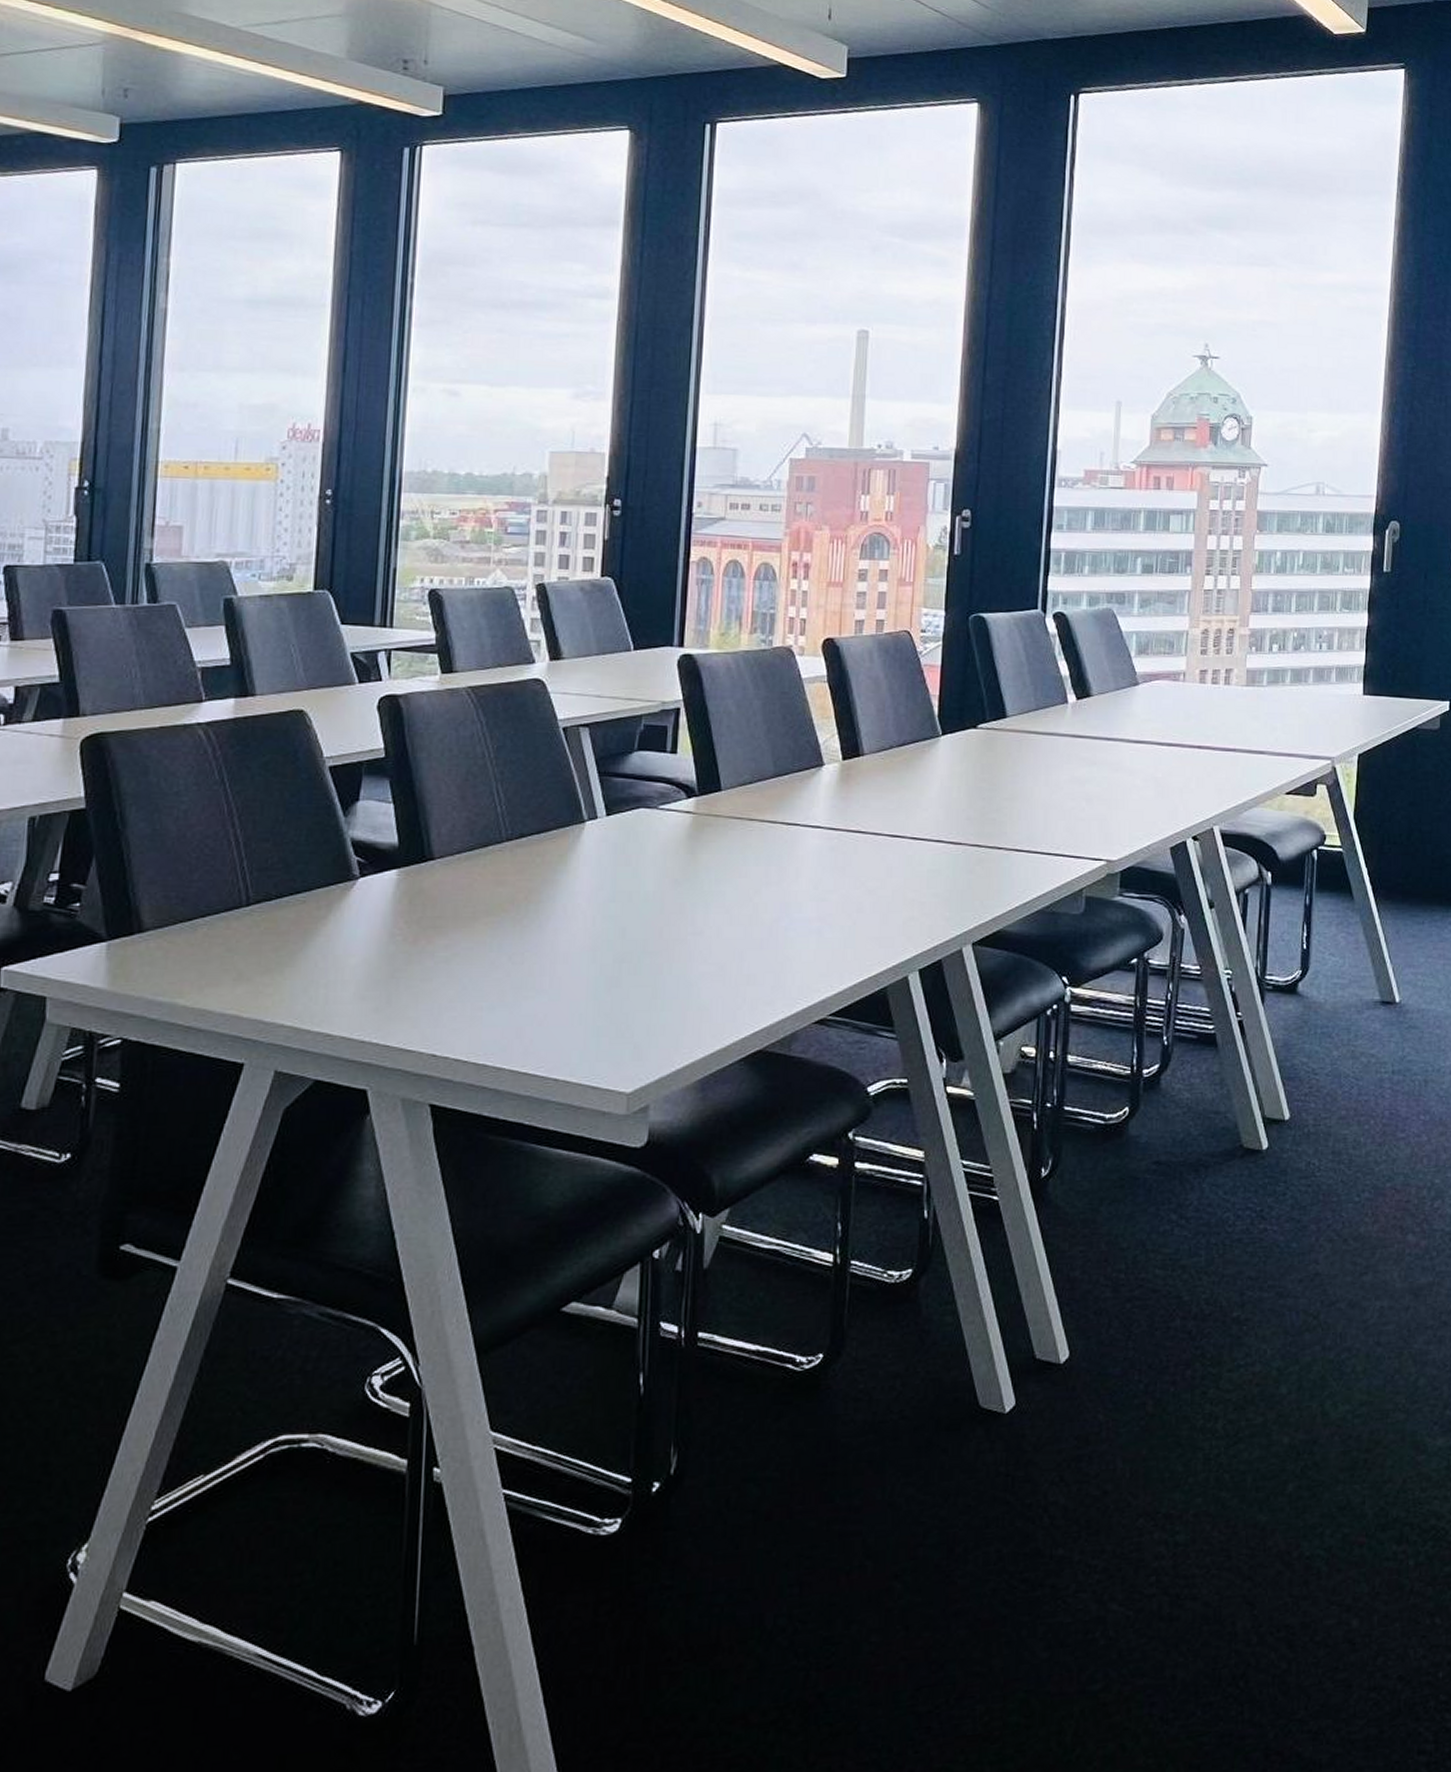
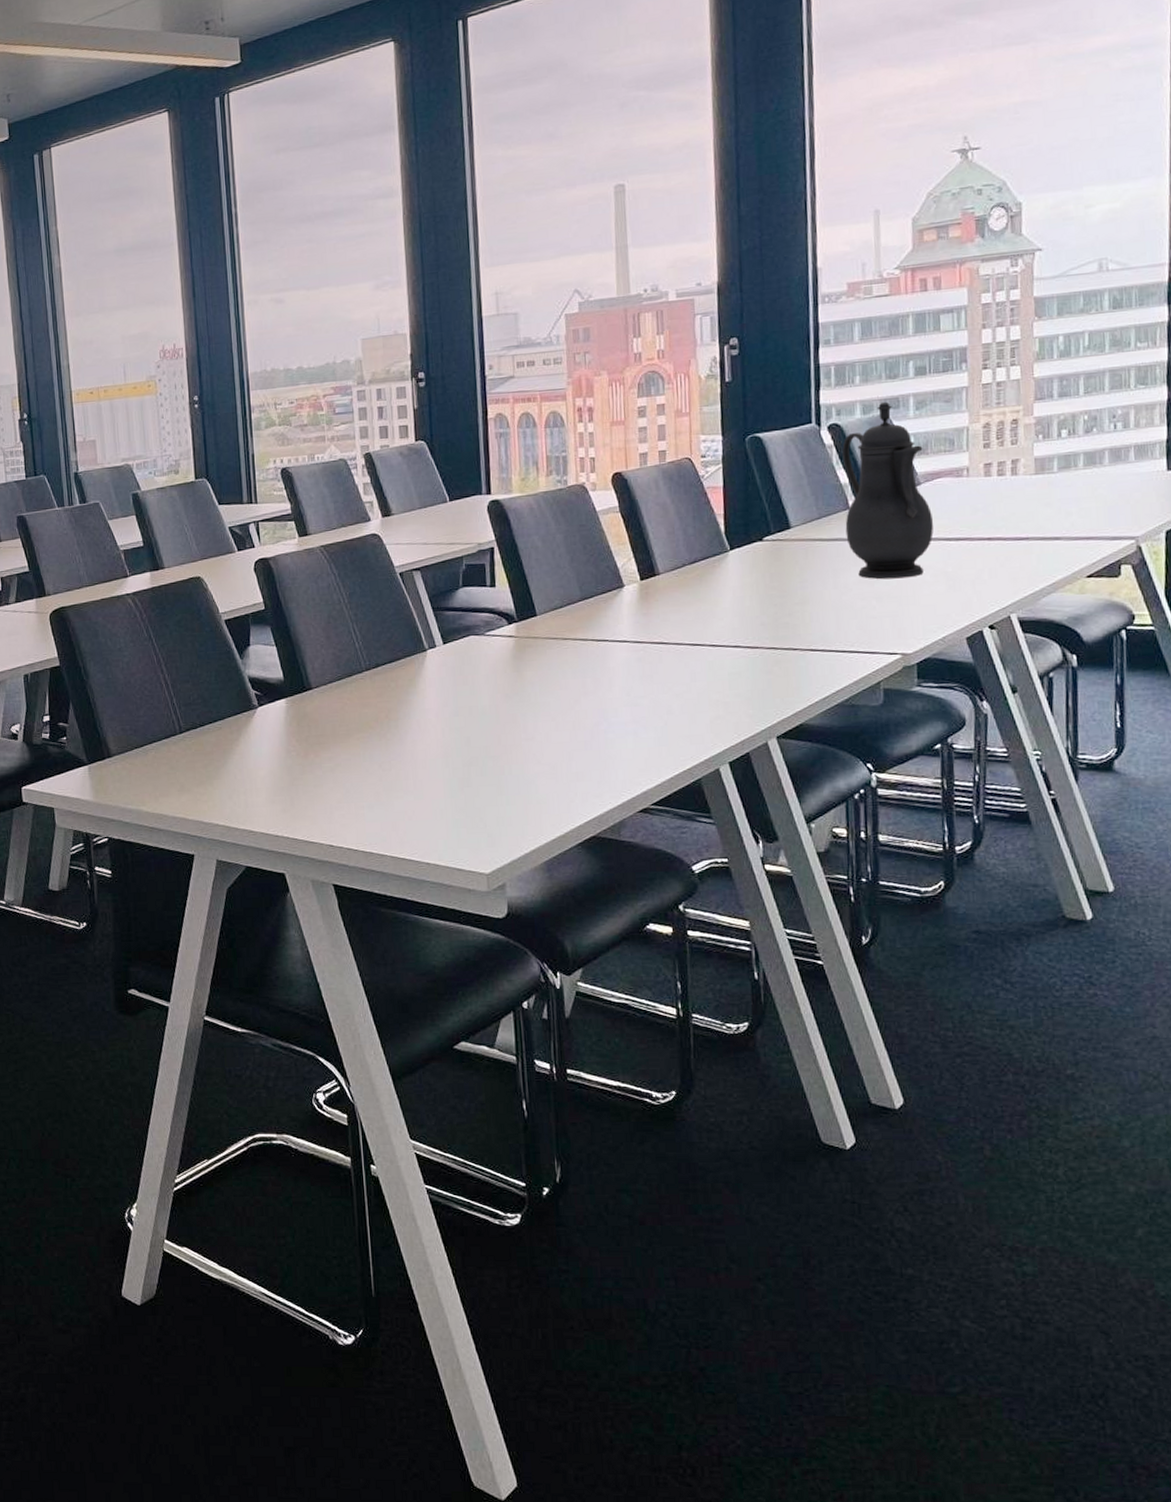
coffeepot: none [1061,595,1147,781] -> present [842,401,934,579]

